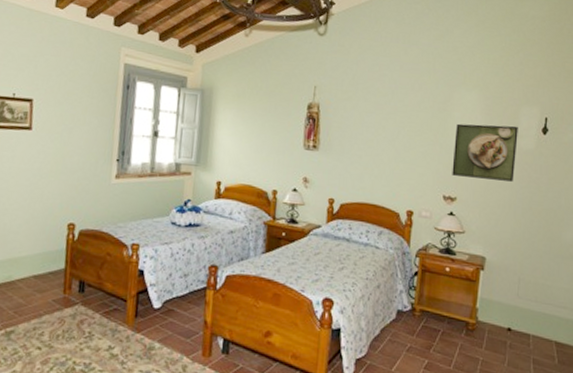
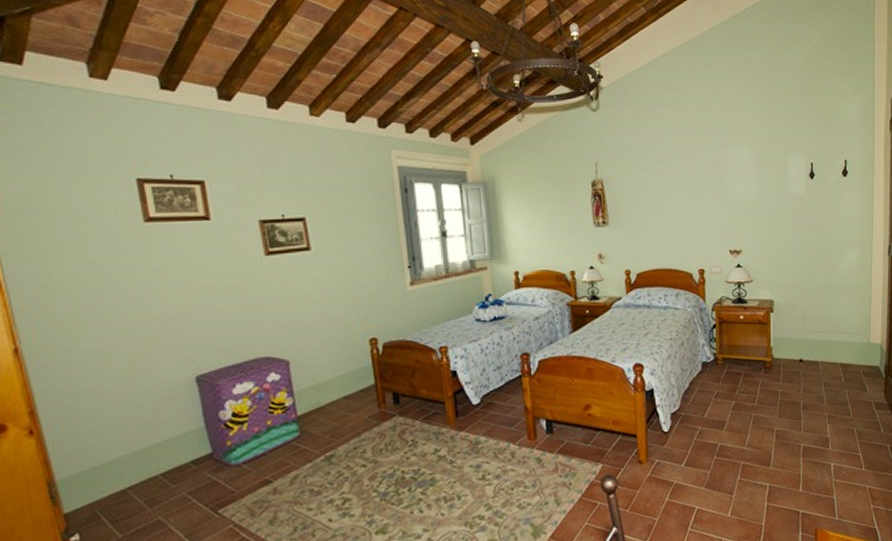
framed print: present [452,123,518,182] -> none [733,174,790,230]

